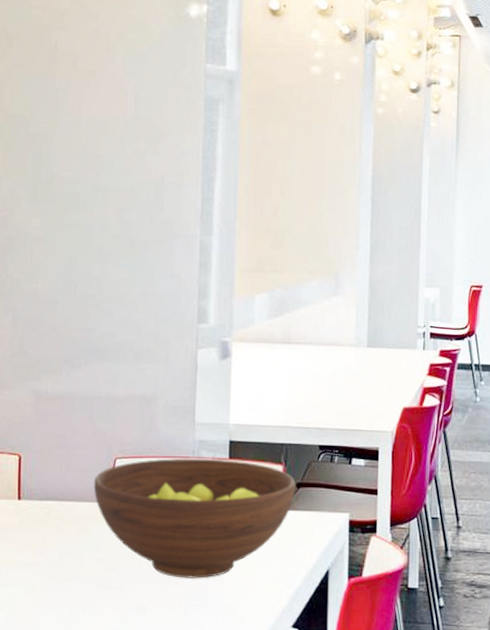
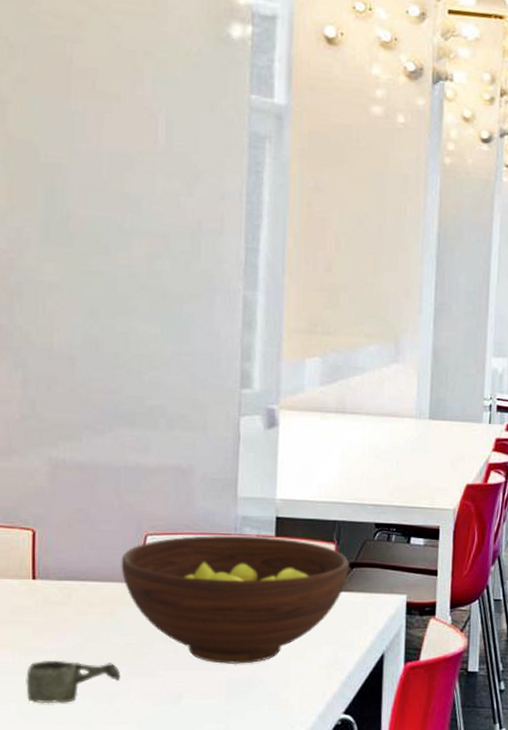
cup: none [11,573,93,614] -> present [26,660,121,704]

